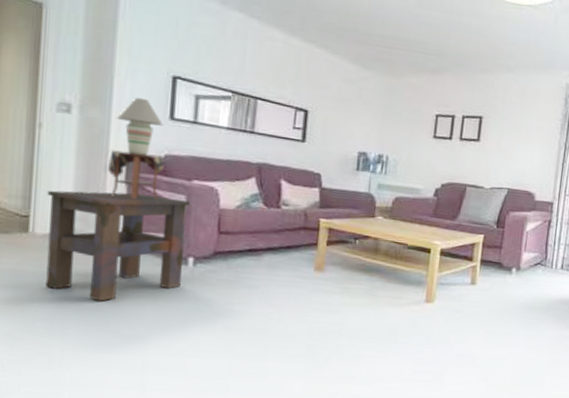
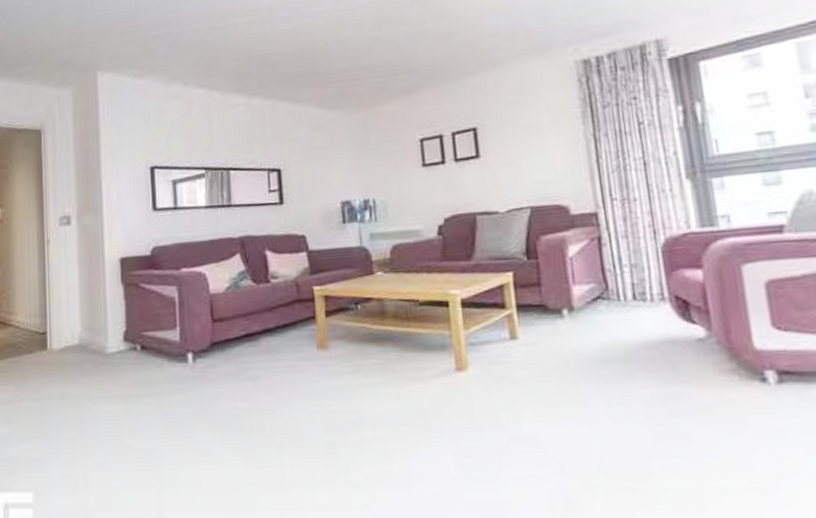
side table: present [45,190,190,301] -> none [58,291,185,413]
table lamp: present [75,97,164,200] -> none [81,195,153,303]

